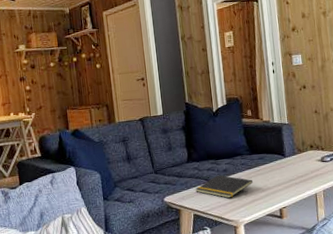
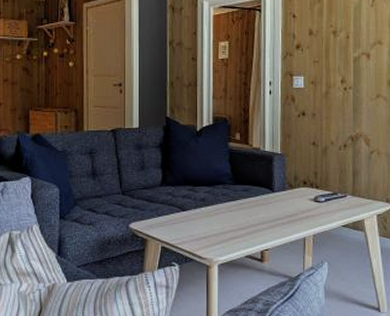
notepad: present [195,175,254,199] -> none [167,204,234,232]

